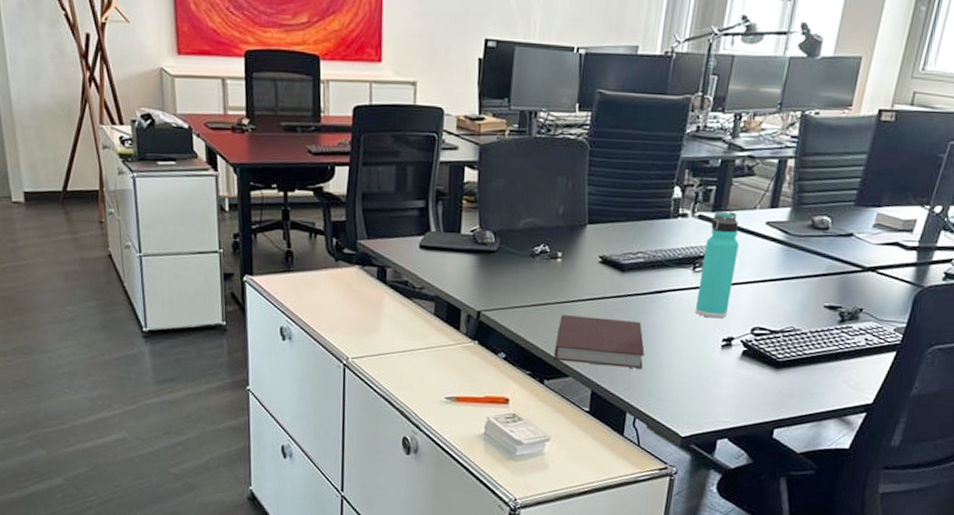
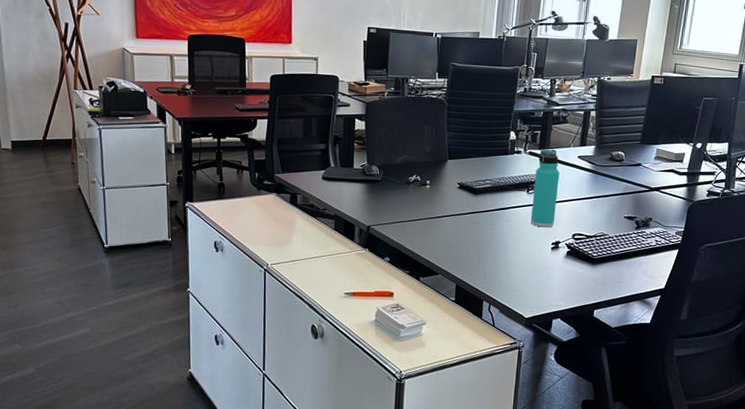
notebook: present [554,315,645,369] -> none [427,227,495,267]

